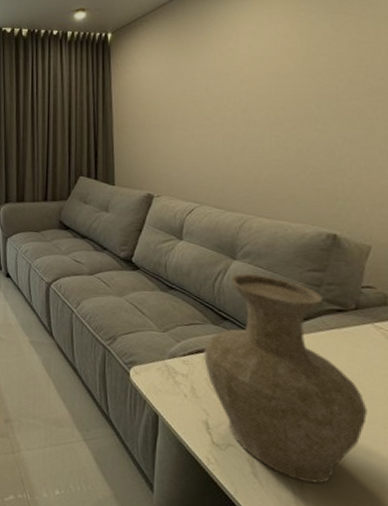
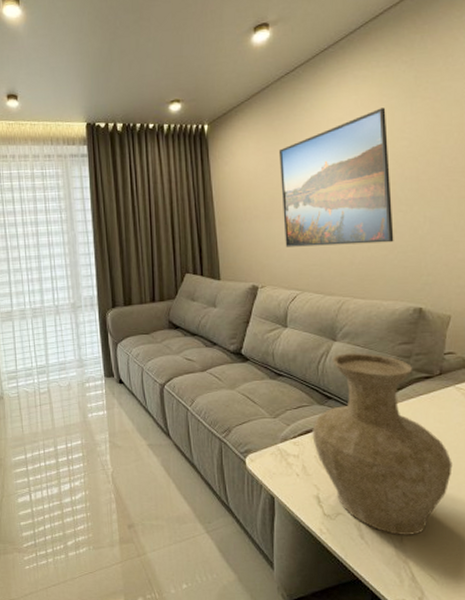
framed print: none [183,22,307,162] -> present [278,107,394,247]

